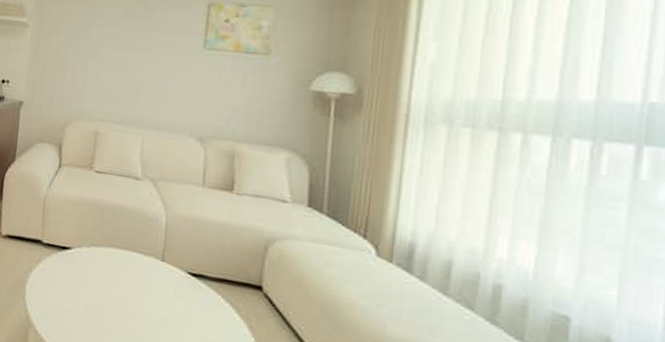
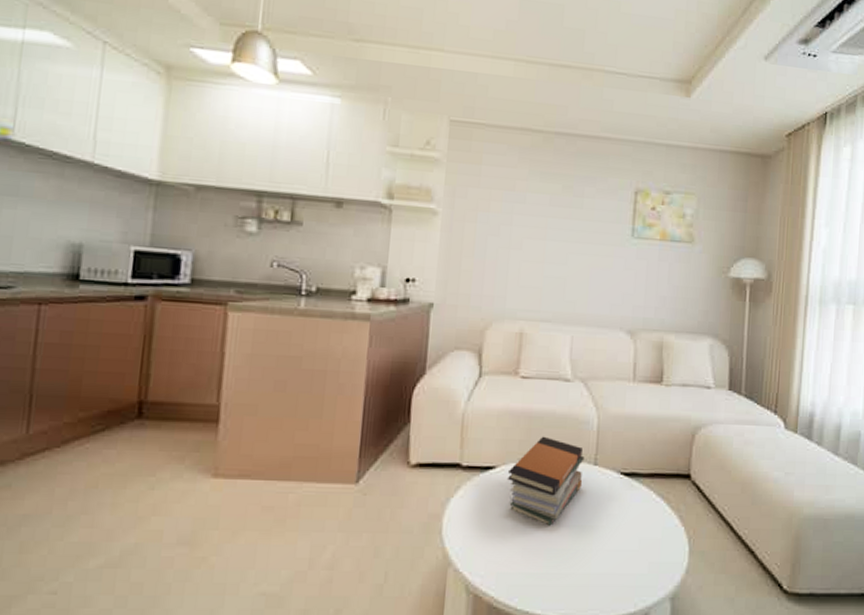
book stack: none [80,227,153,310] -> present [507,436,585,526]

